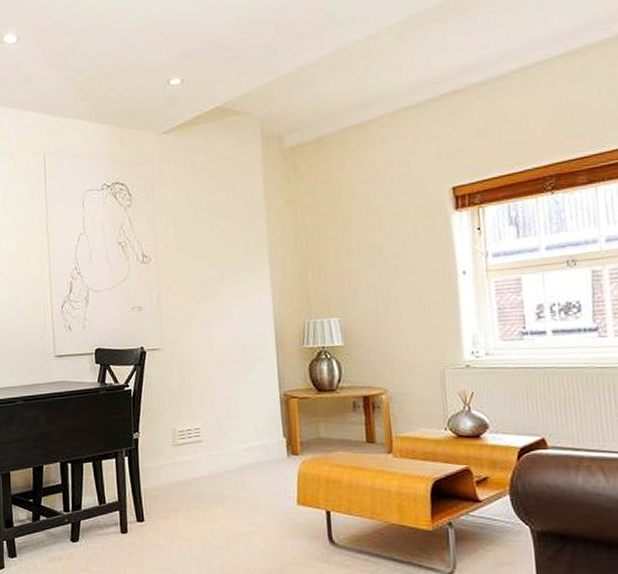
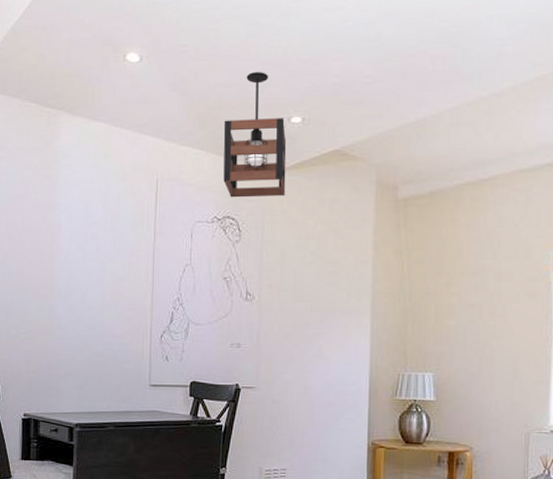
pendant light: none [104,38,172,164] -> present [223,71,287,198]

